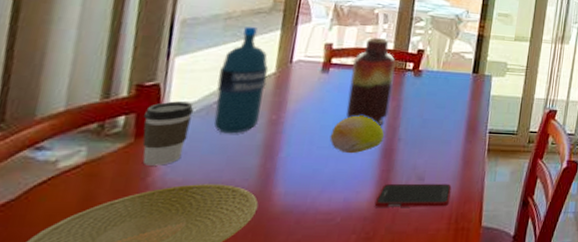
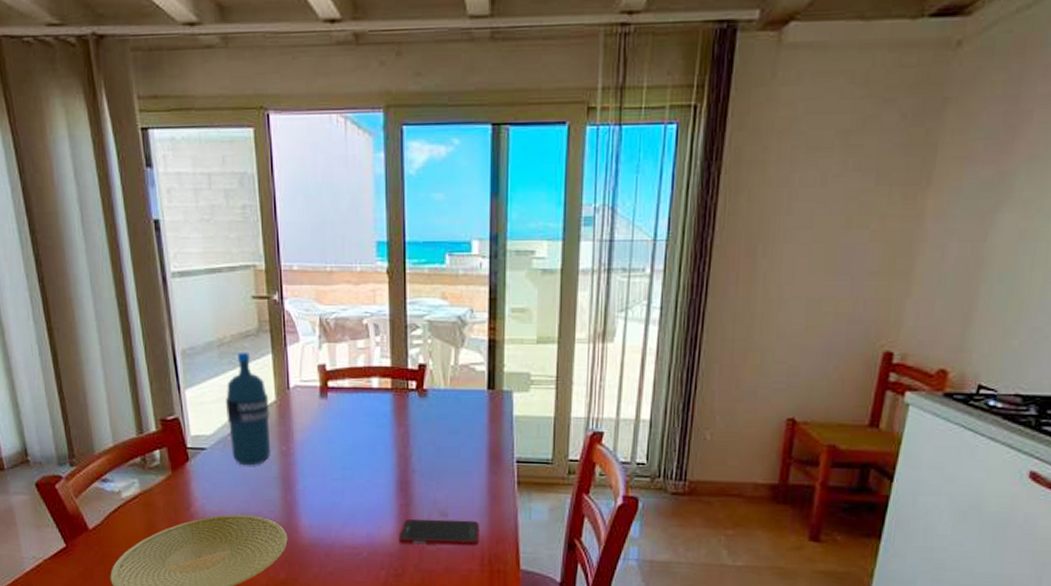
coffee cup: present [142,101,194,166] -> none [173,434,213,497]
fruit: present [329,115,384,153] -> none [341,444,396,485]
vase: present [346,37,396,126] -> none [349,354,397,455]

